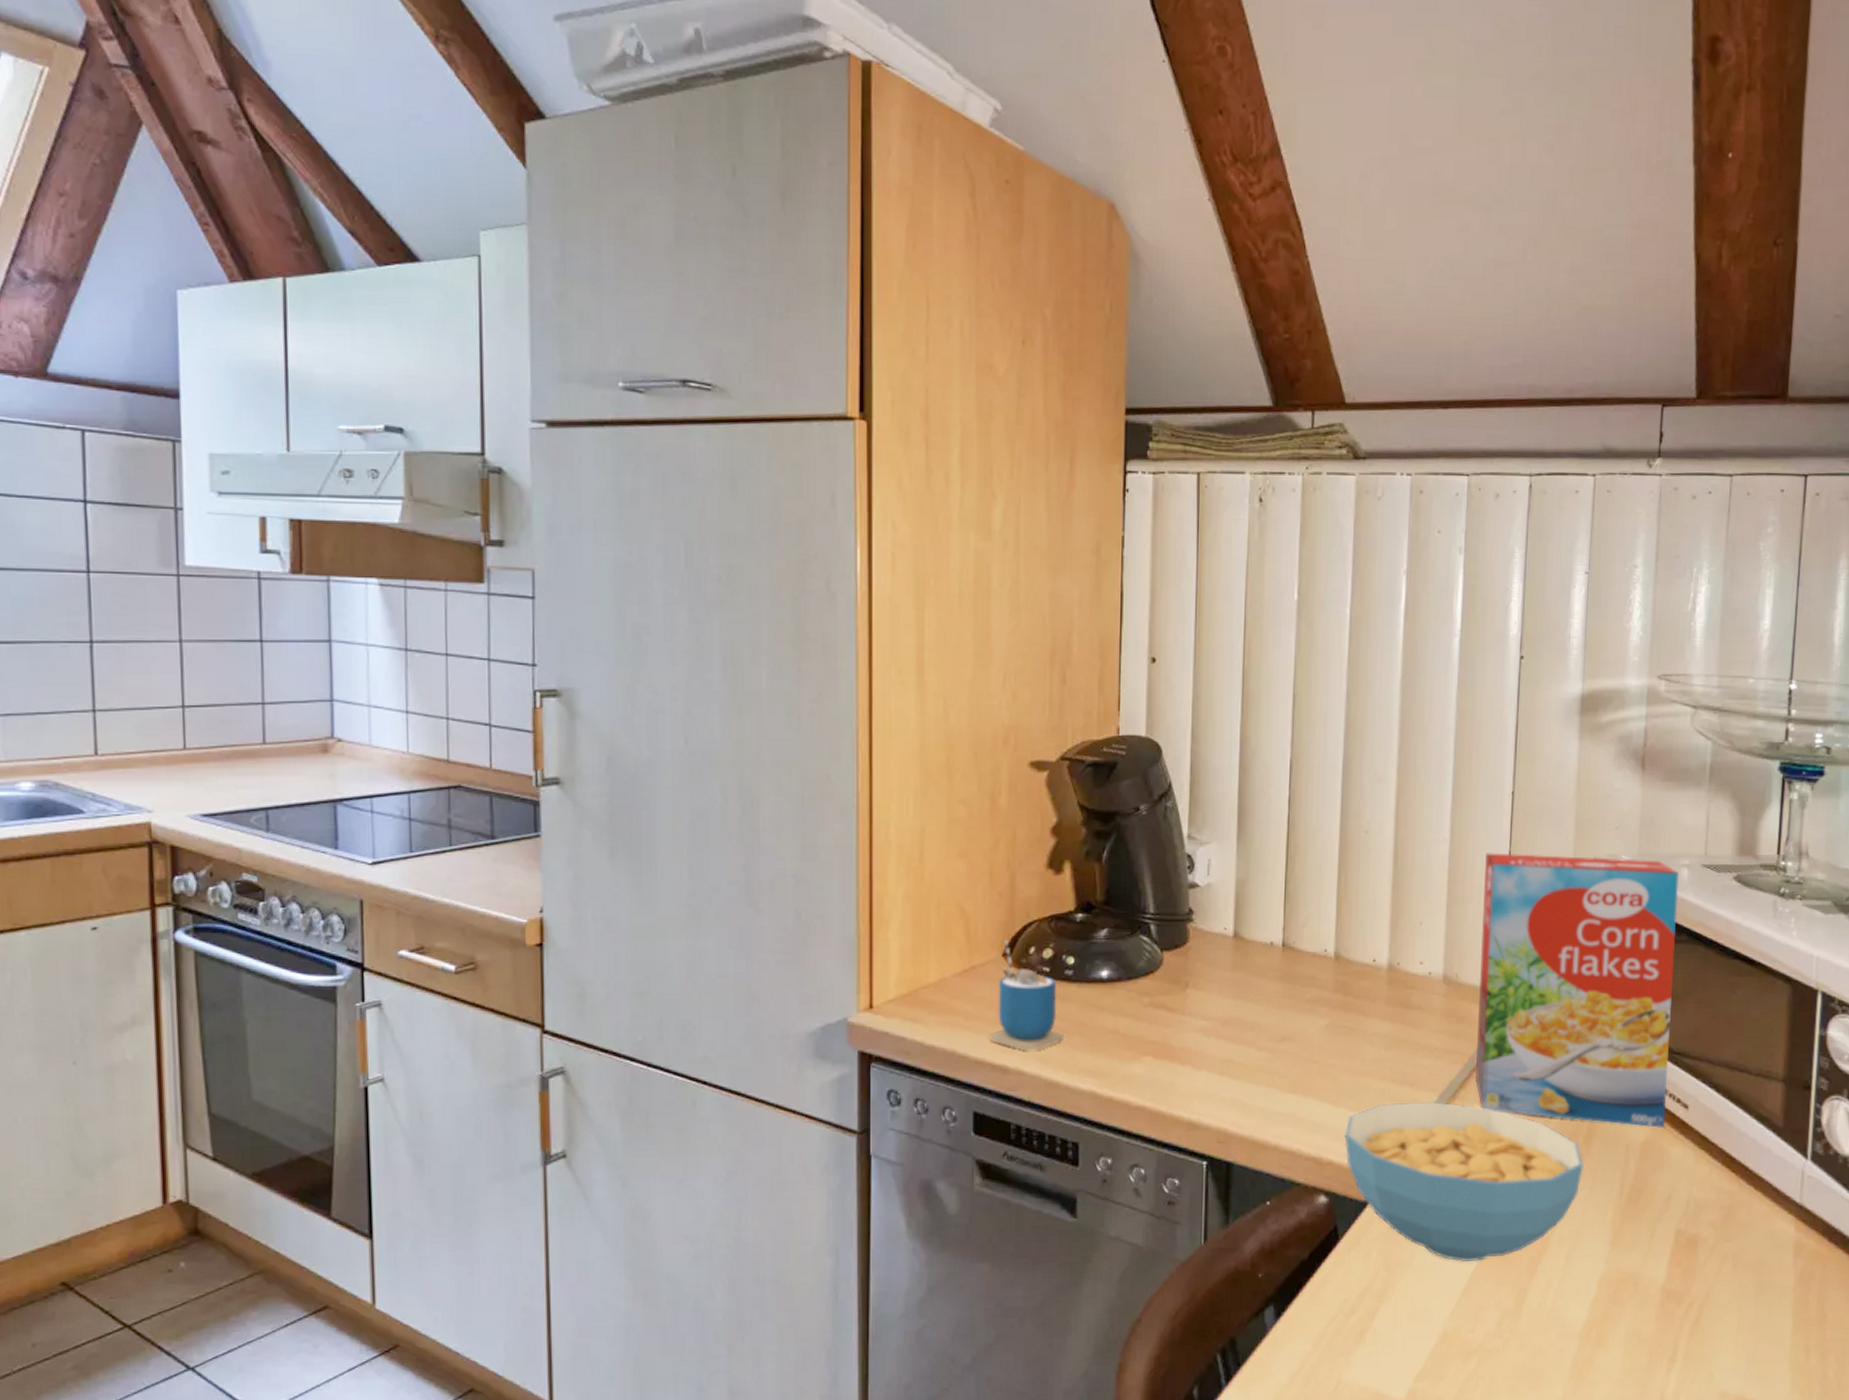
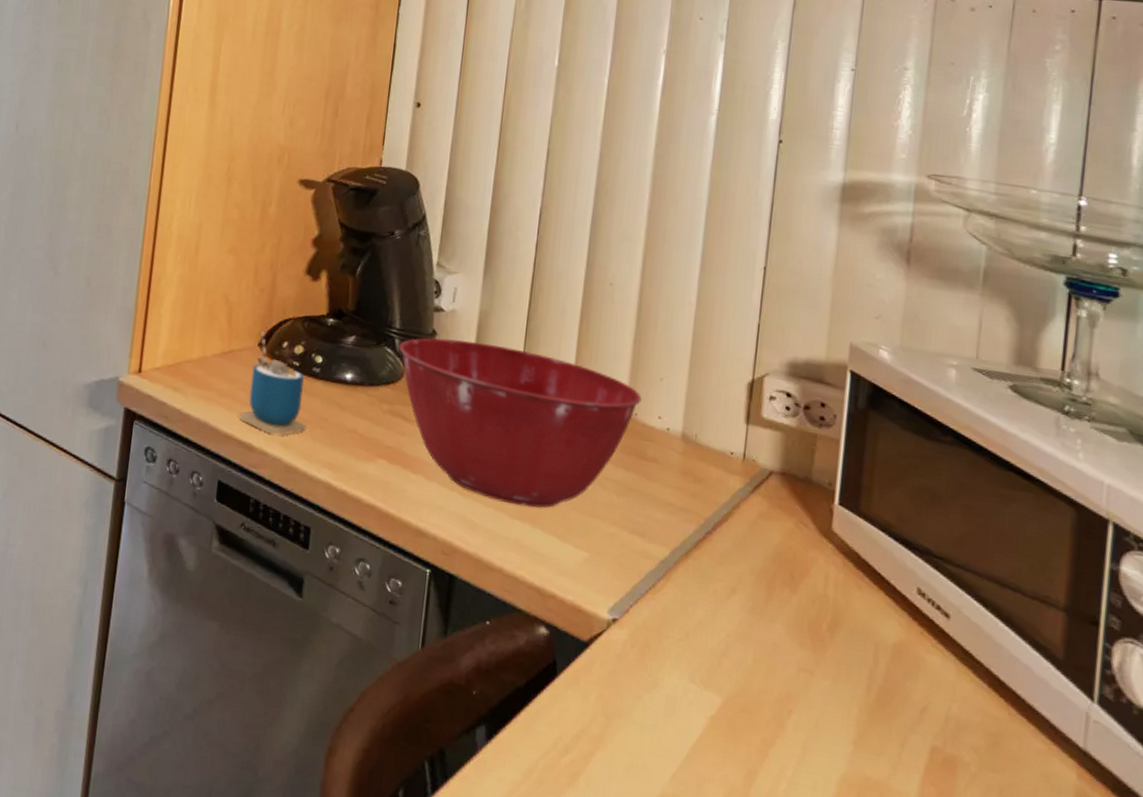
mixing bowl: none [1155,914,1403,1079] -> present [398,337,642,508]
cereal bowl: present [1344,1101,1583,1262] -> none [569,548,826,730]
cereal box: present [1474,853,1680,1128] -> none [710,321,947,633]

